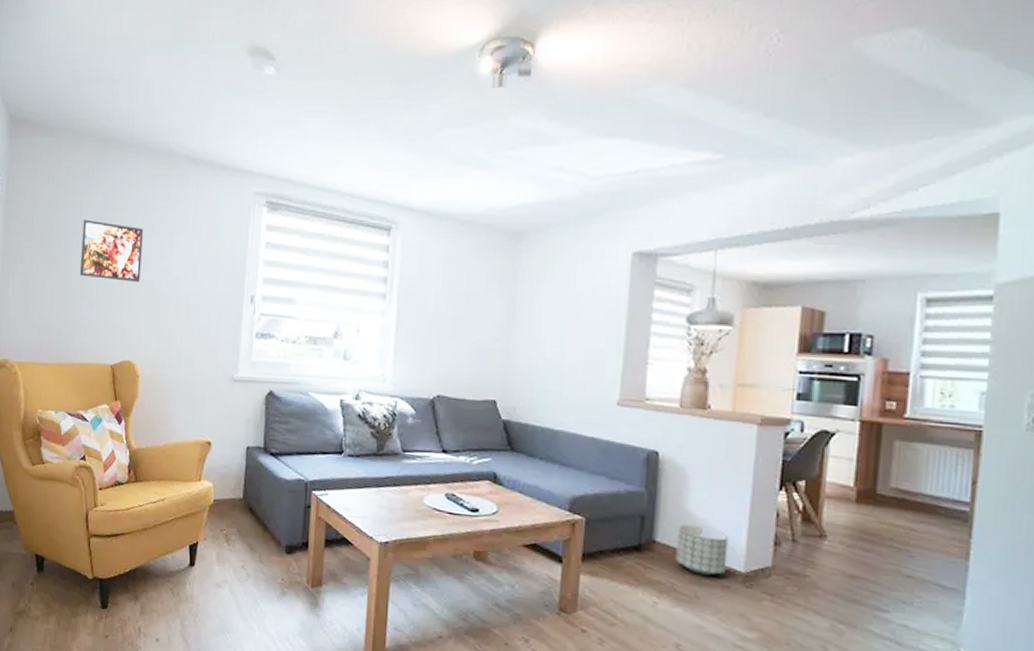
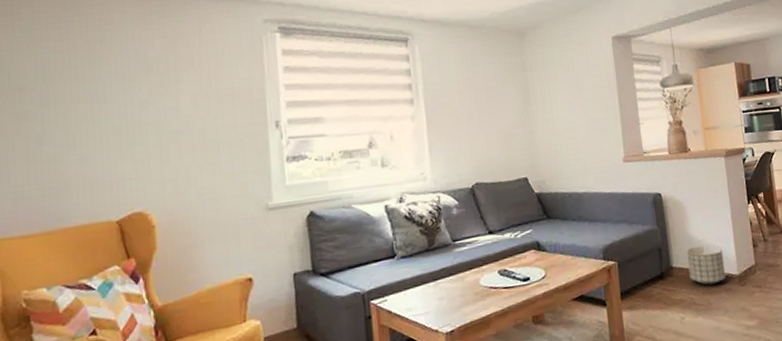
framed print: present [79,220,143,282] -> none [60,67,143,130]

